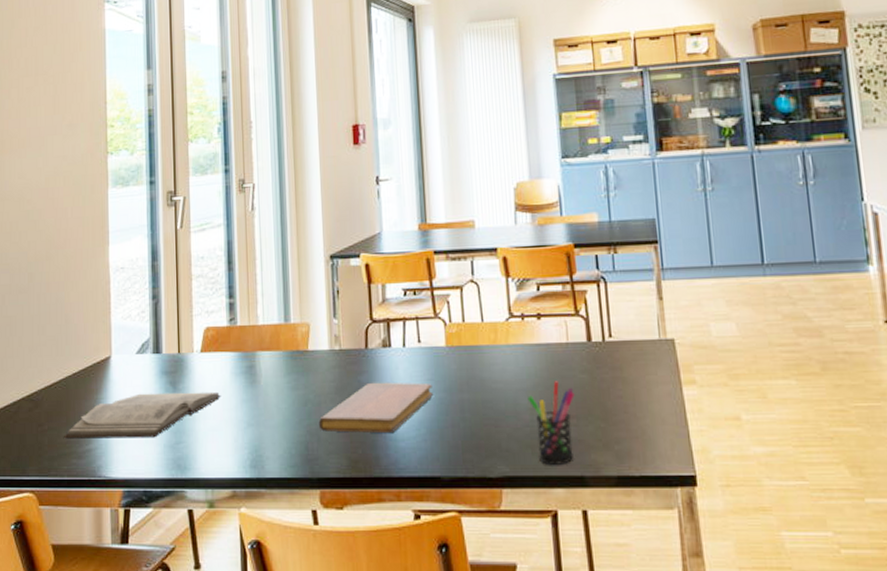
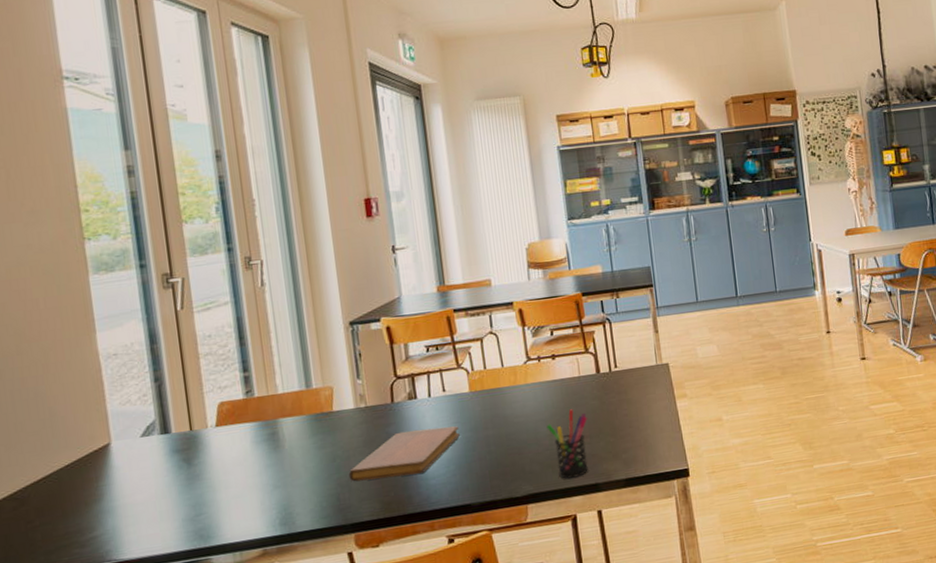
diary: present [63,391,221,439] -> none [60,461,243,531]

